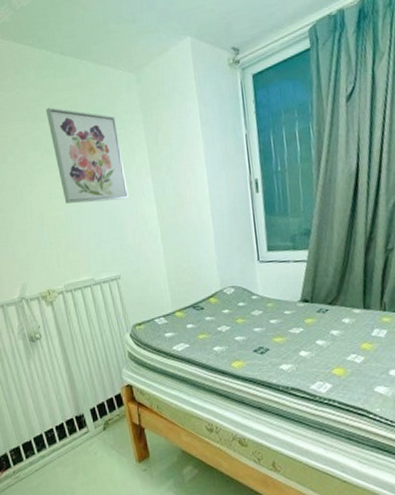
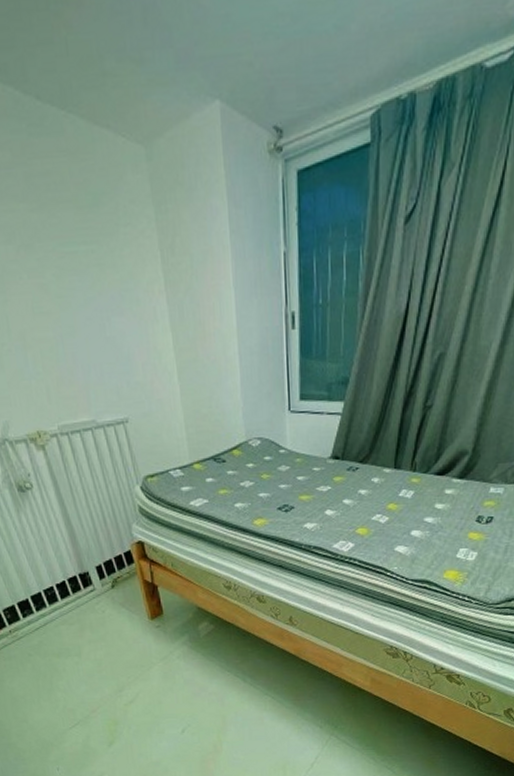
wall art: present [45,107,129,204] -> none [18,180,137,324]

